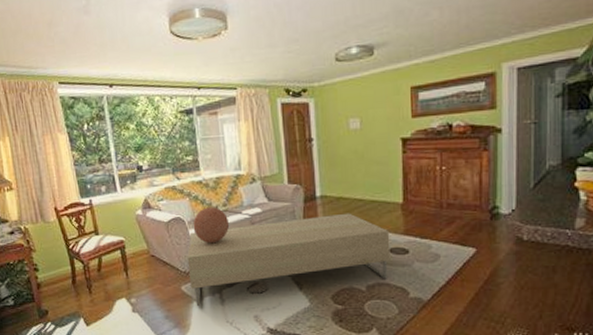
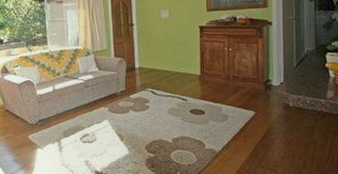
coffee table: present [187,213,391,307] -> none [34,81,191,153]
decorative sphere: present [193,207,230,244] -> none [40,73,69,102]

